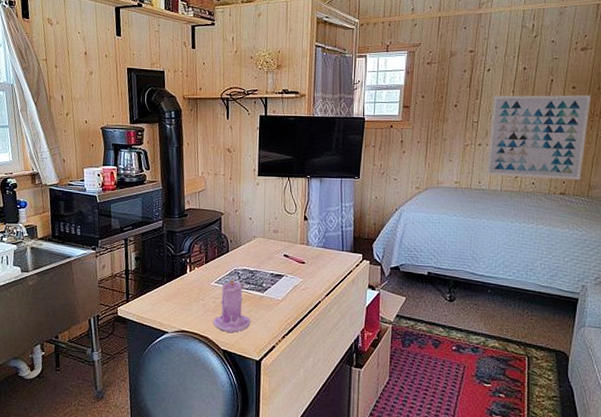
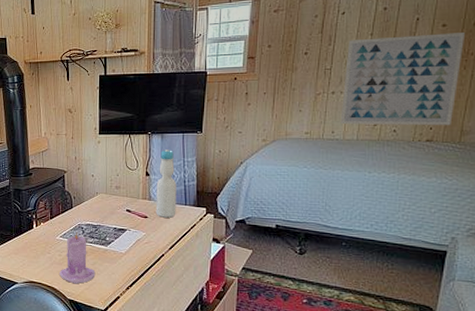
bottle: none [313,194,334,264] -> present [156,150,177,218]

